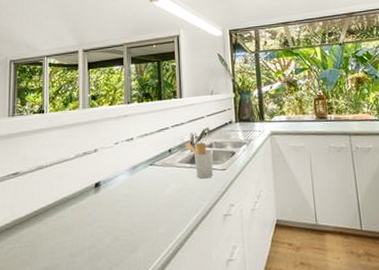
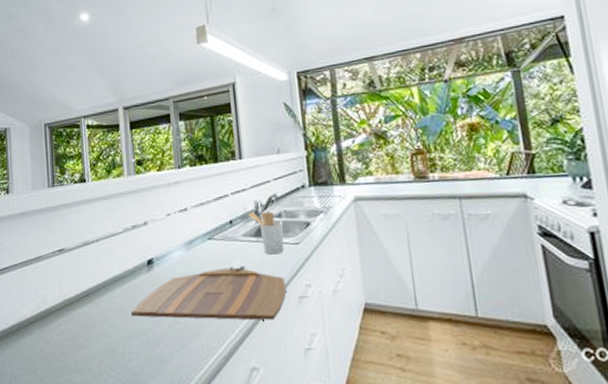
cutting board: none [77,189,213,236] -> present [131,266,286,321]

